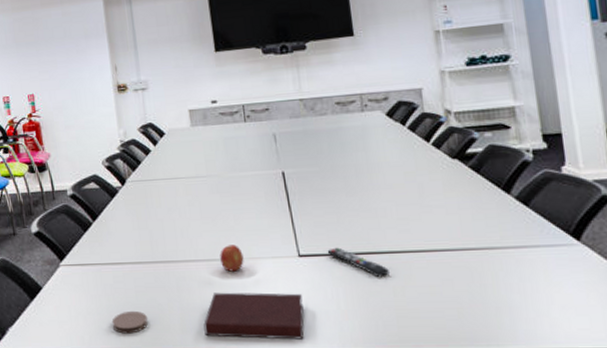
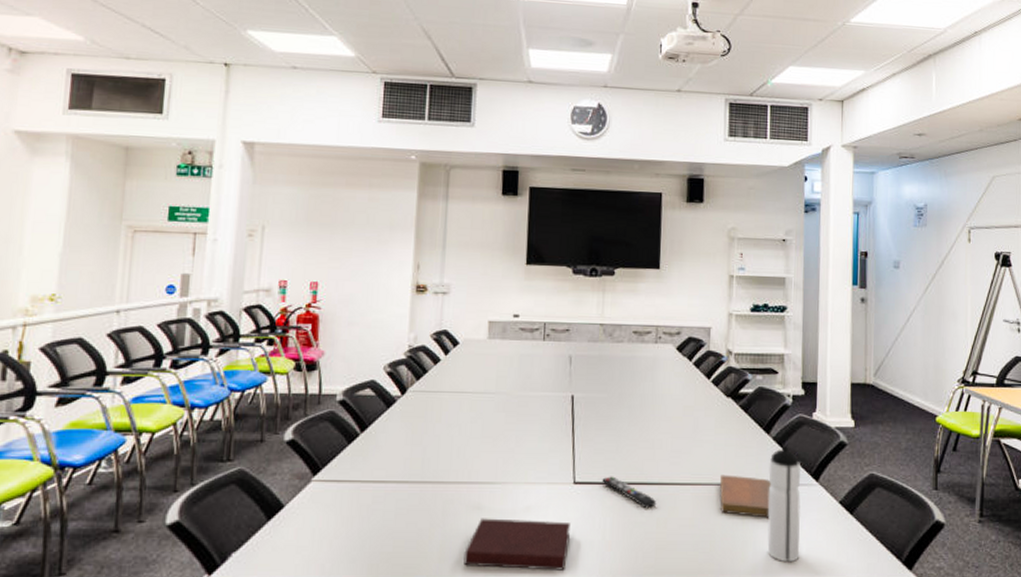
coaster: present [111,310,148,334] -> none [361,535,403,562]
fruit: present [220,244,244,272] -> none [494,467,519,496]
notebook: none [458,239,525,282] -> present [720,474,772,518]
water bottle: none [514,205,569,328] -> present [767,446,801,561]

